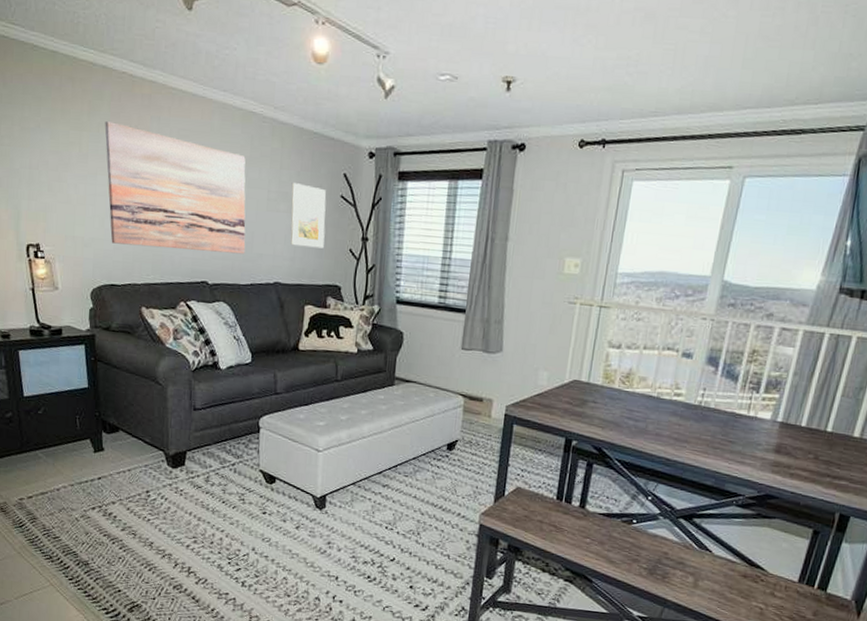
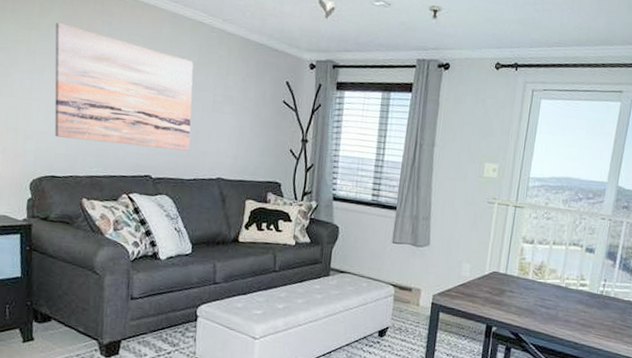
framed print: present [290,183,326,249] -> none [234,87,270,148]

